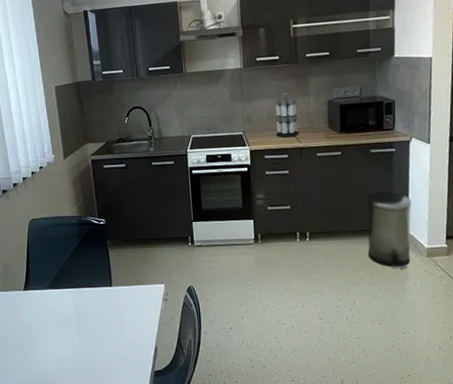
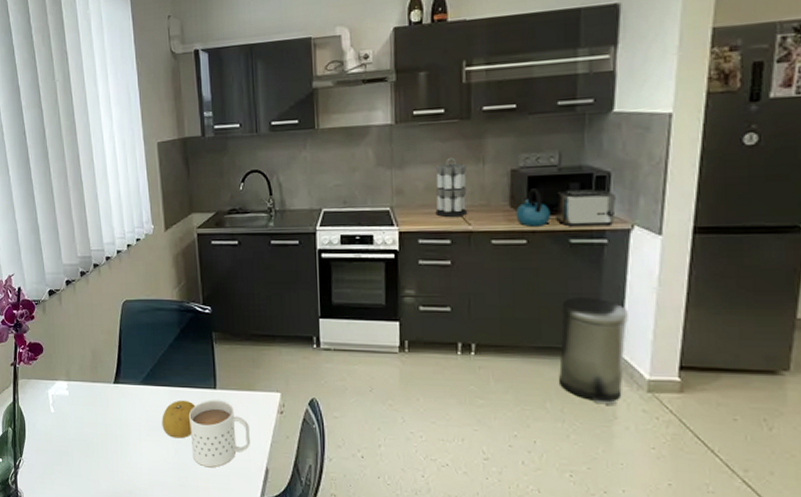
fruit: none [66,298,95,331] -> present [162,400,195,439]
mug: none [89,295,142,352] -> present [188,399,250,468]
kettle: none [332,113,357,143] -> present [515,188,551,228]
toaster: none [359,112,400,141] -> present [554,189,617,227]

